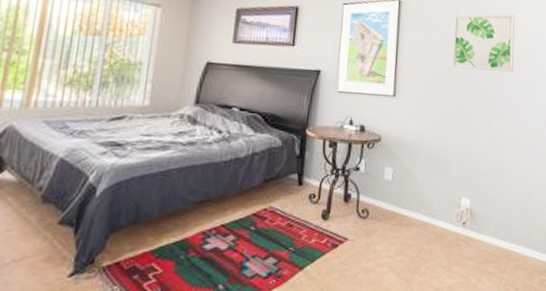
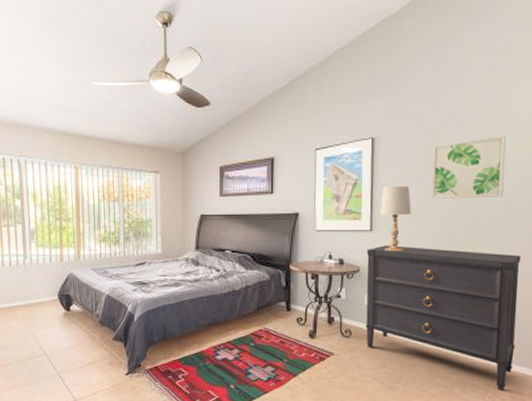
dresser: none [384,113,529,279] -> present [366,245,521,392]
table lamp: none [403,51,434,121] -> present [379,185,411,252]

